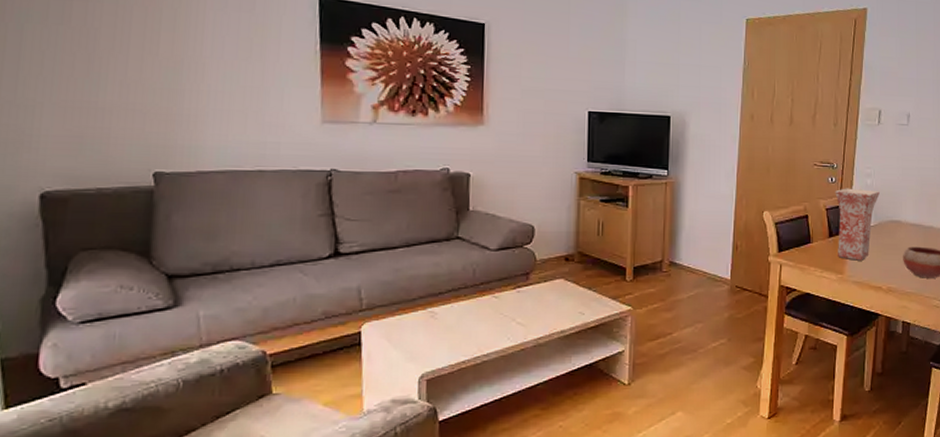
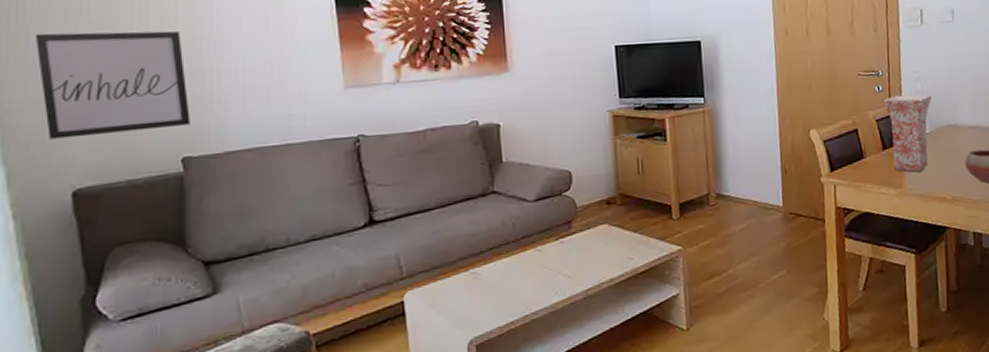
wall art: none [13,34,166,142] -> present [35,31,190,140]

